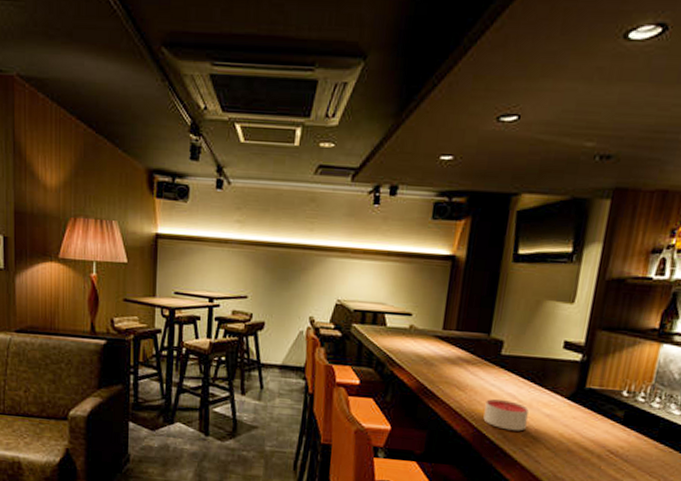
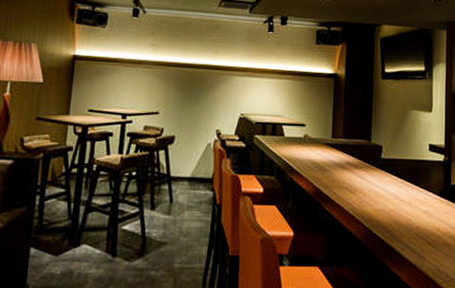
candle: present [483,399,529,431] -> none [373,200,409,229]

